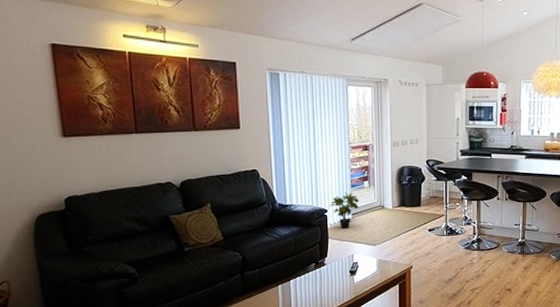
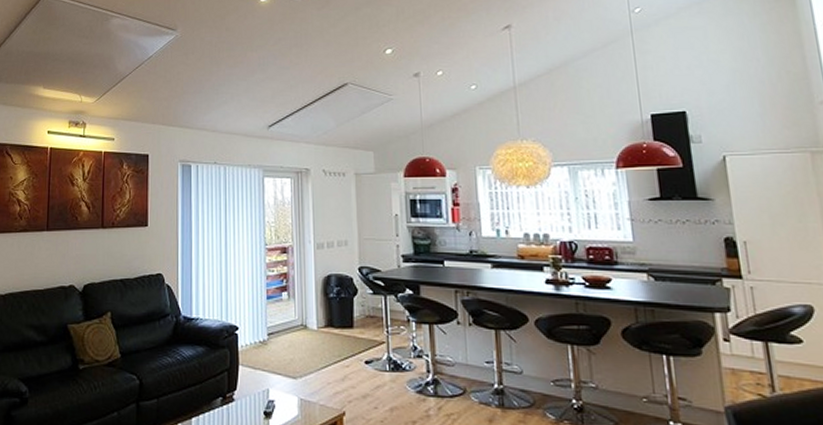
potted plant: present [329,192,360,228] -> none [241,305,277,353]

